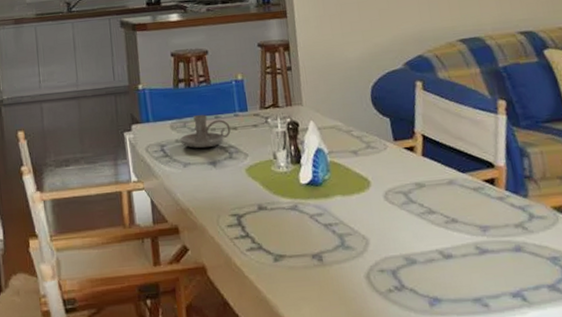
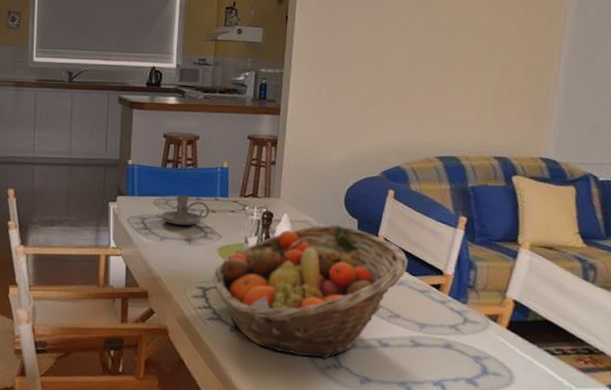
fruit basket: none [244,126,454,281] -> present [212,224,409,359]

